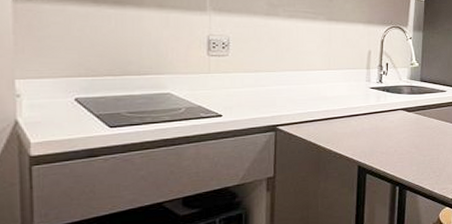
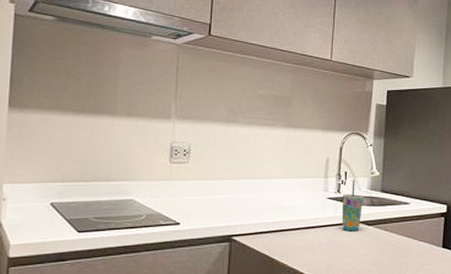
cup: none [383,70,404,118] -> present [341,179,364,232]

